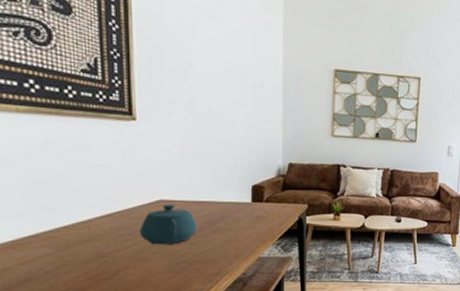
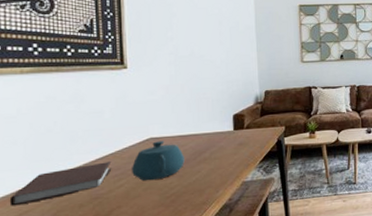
notebook: none [9,219,119,255] -> present [9,161,112,206]

